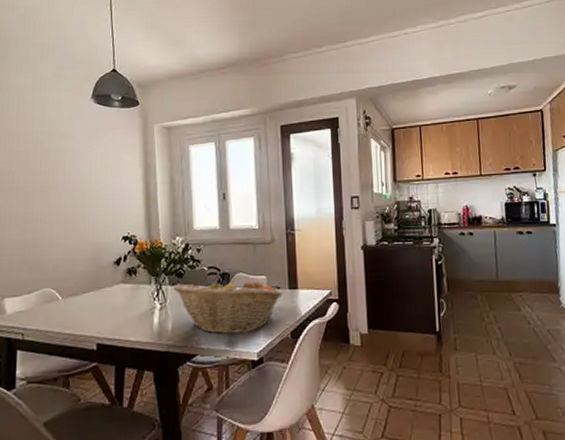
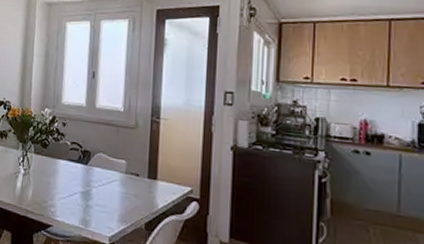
fruit basket: present [173,277,284,334] -> none [37,153,142,214]

